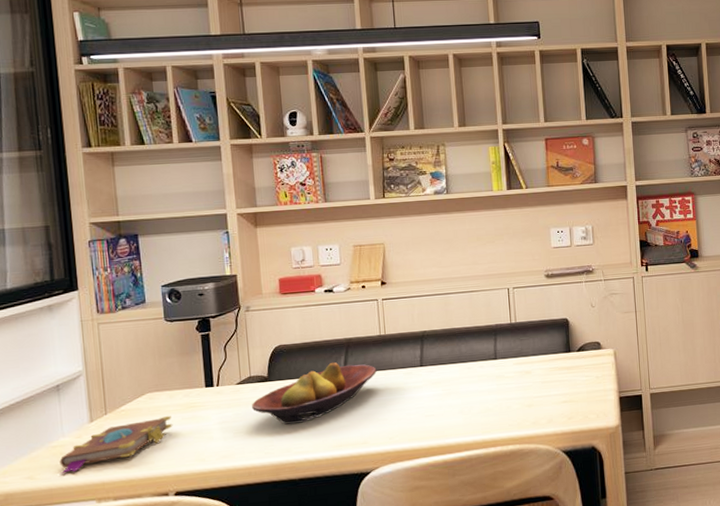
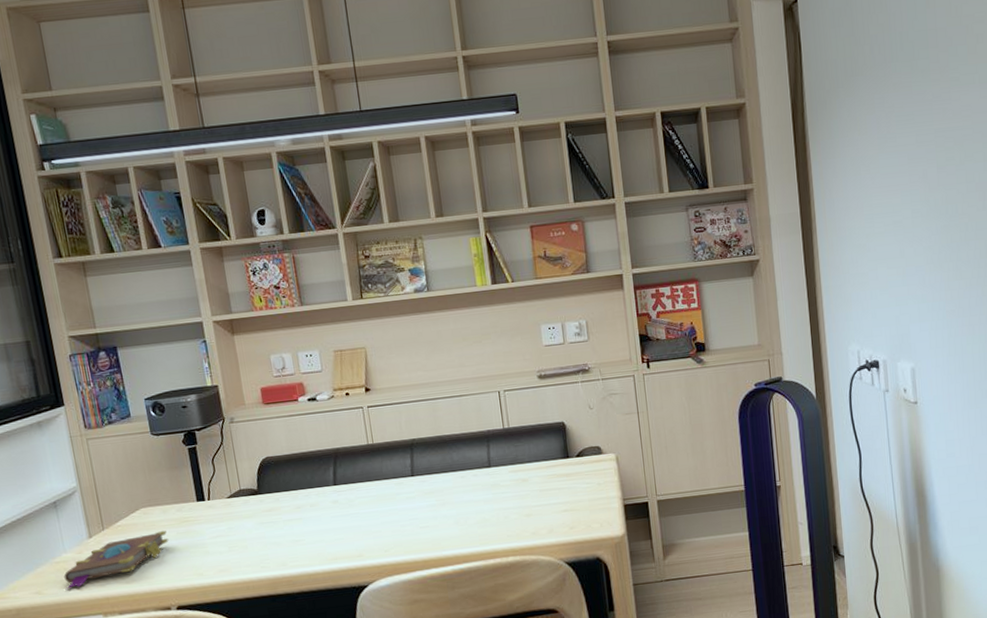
fruit bowl: present [251,362,377,425] -> none [243,473,367,538]

